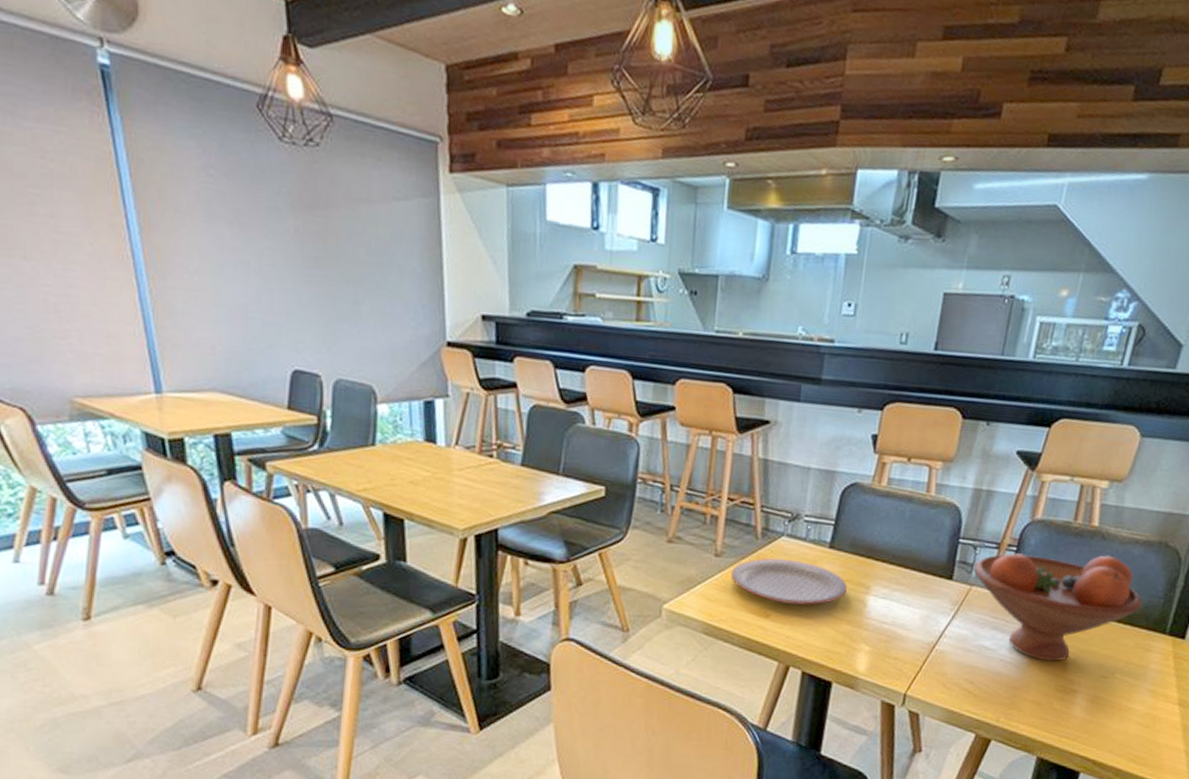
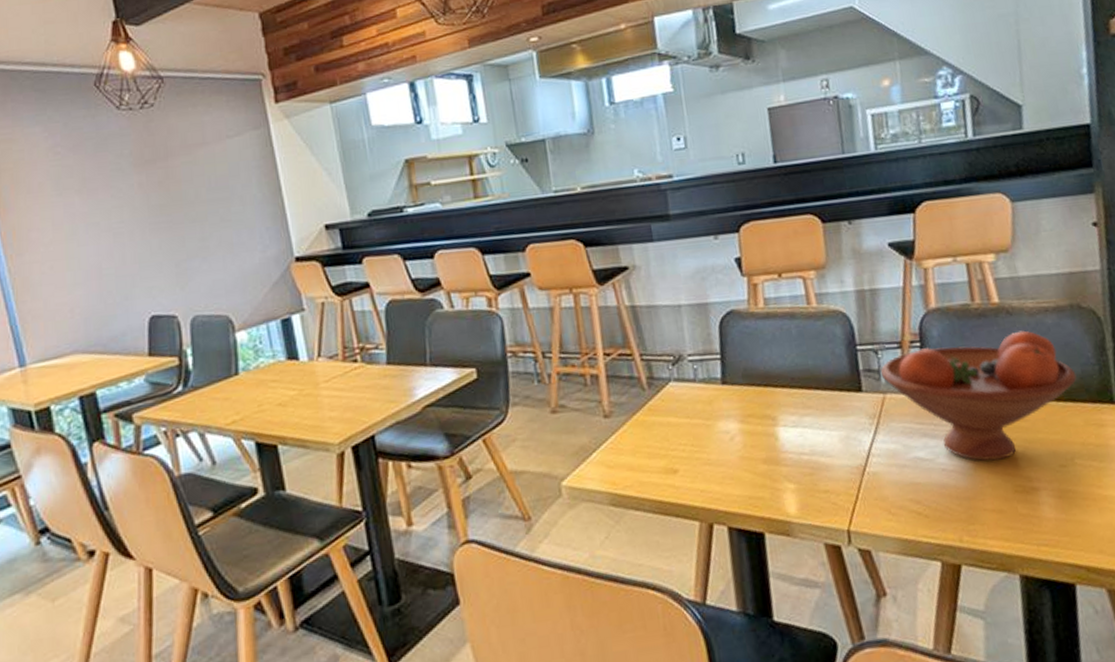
plate: present [731,558,847,605] -> none [625,404,753,455]

